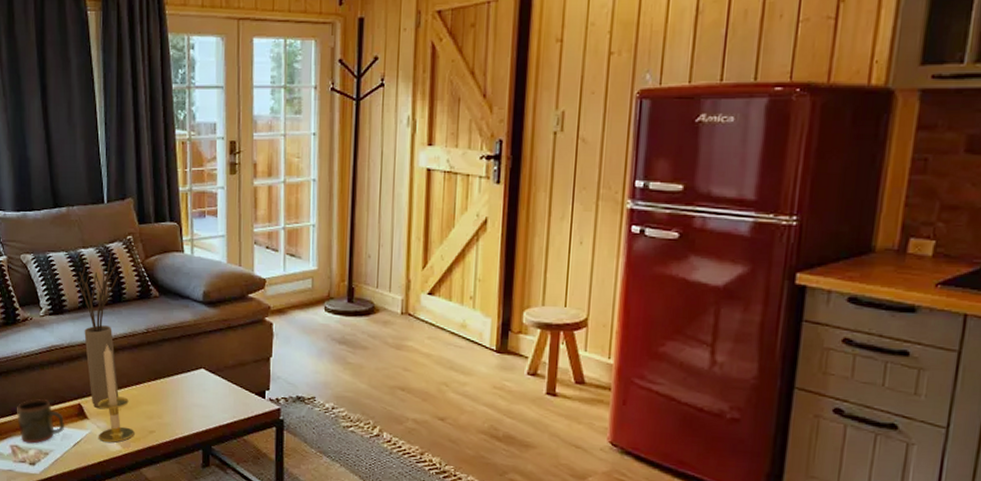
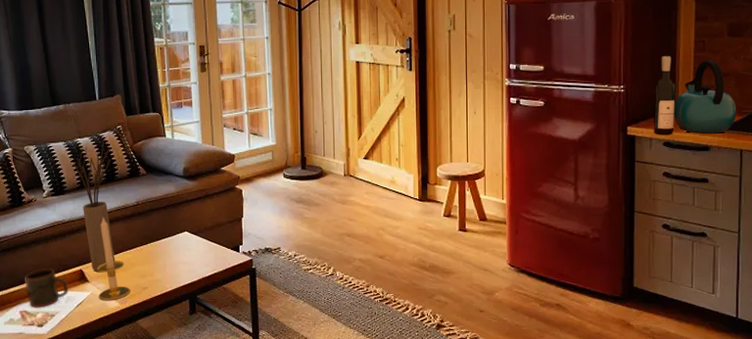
bottle: none [834,178,875,288] -> present [653,56,675,135]
kettle: none [867,186,966,291] -> present [673,60,737,135]

